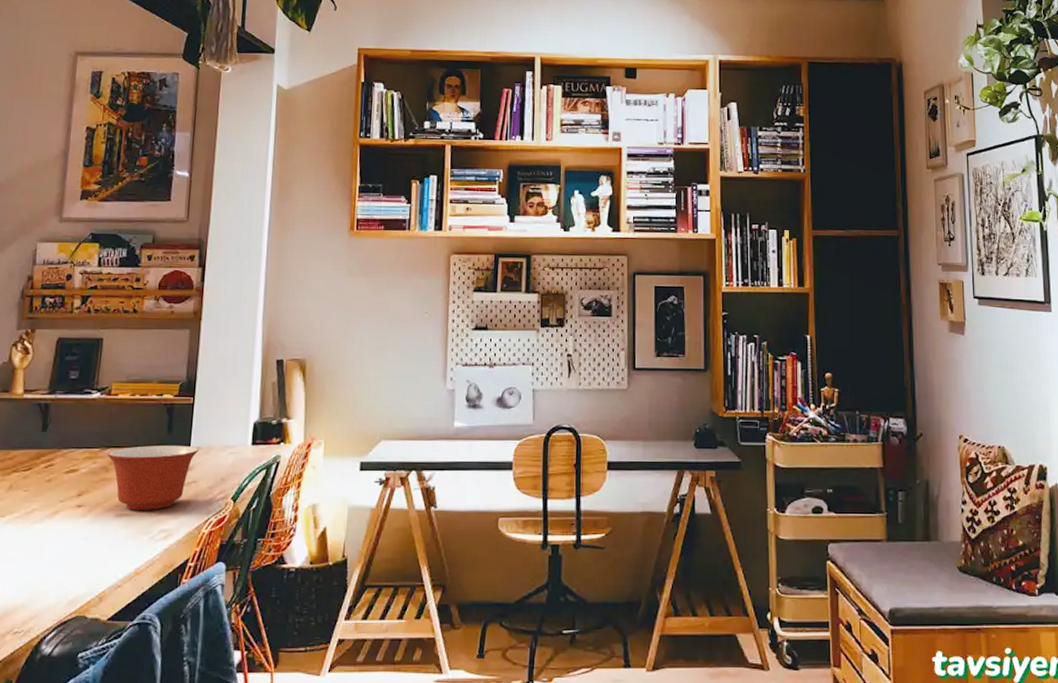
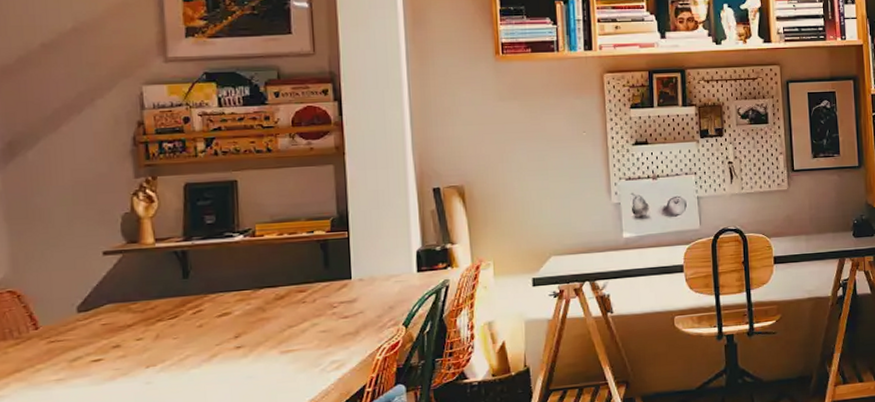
mixing bowl: present [107,445,199,510] -> none [261,279,362,346]

